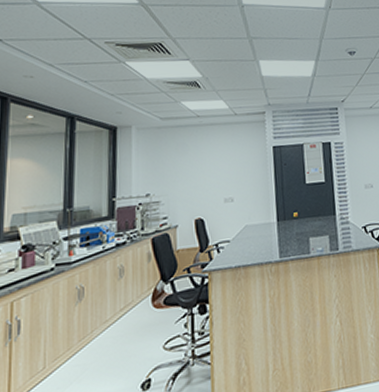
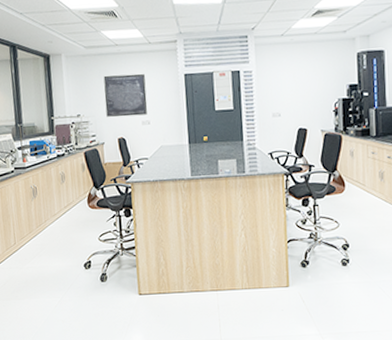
wall art: none [181,146,231,196] -> present [103,73,147,117]

